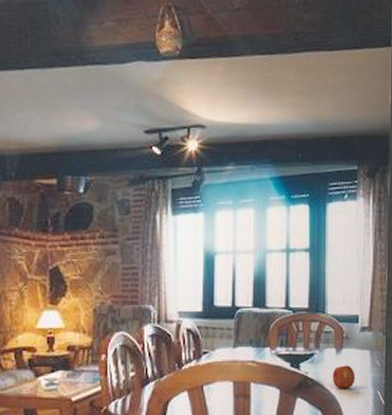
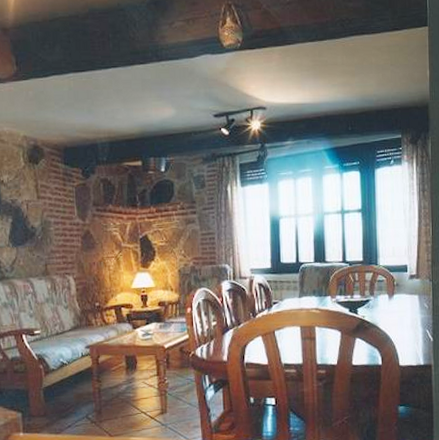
fruit: present [332,365,355,389] -> none [386,308,406,330]

